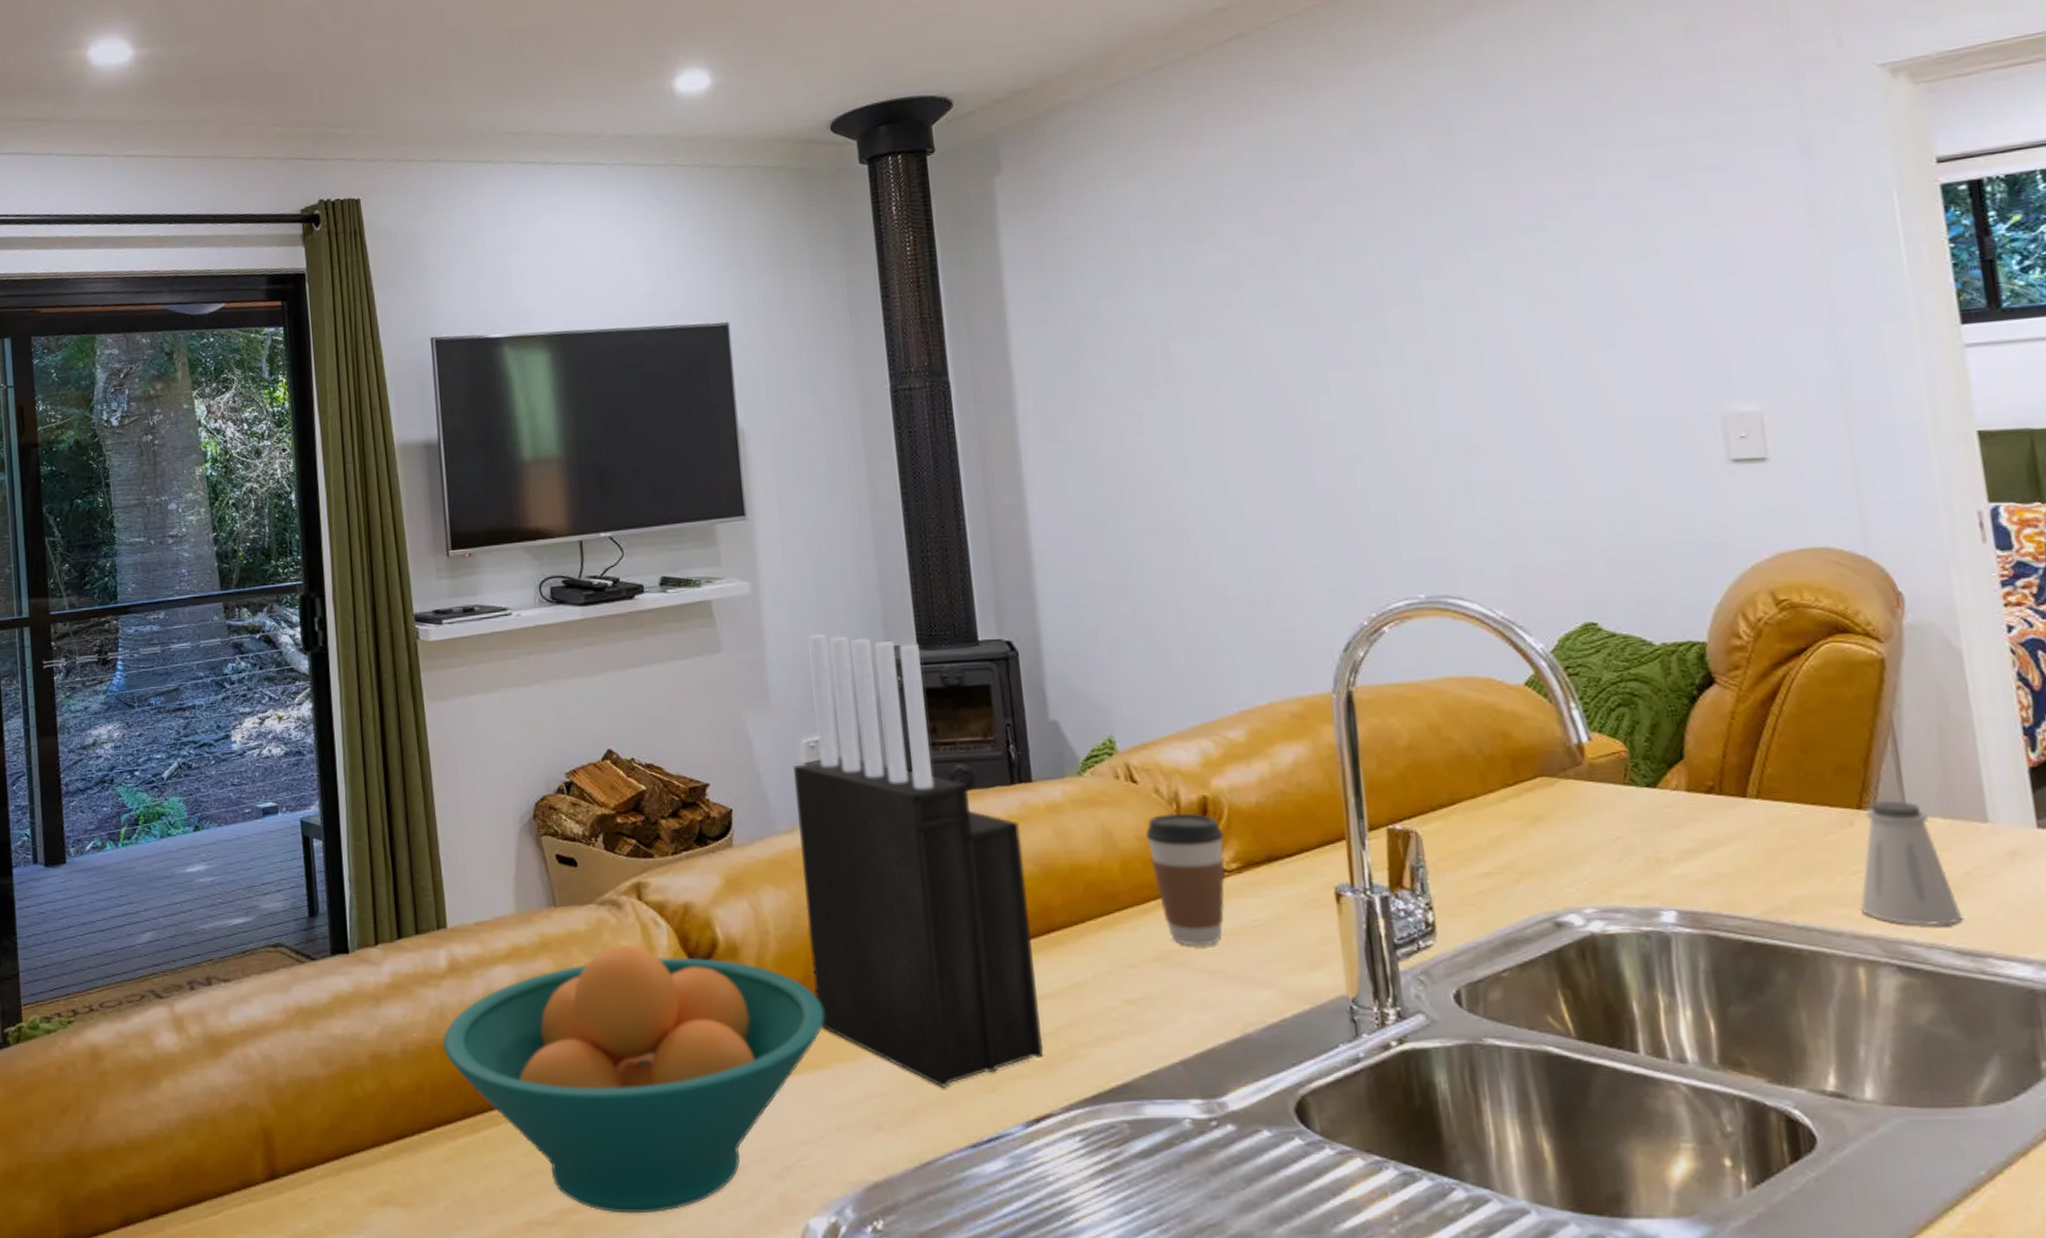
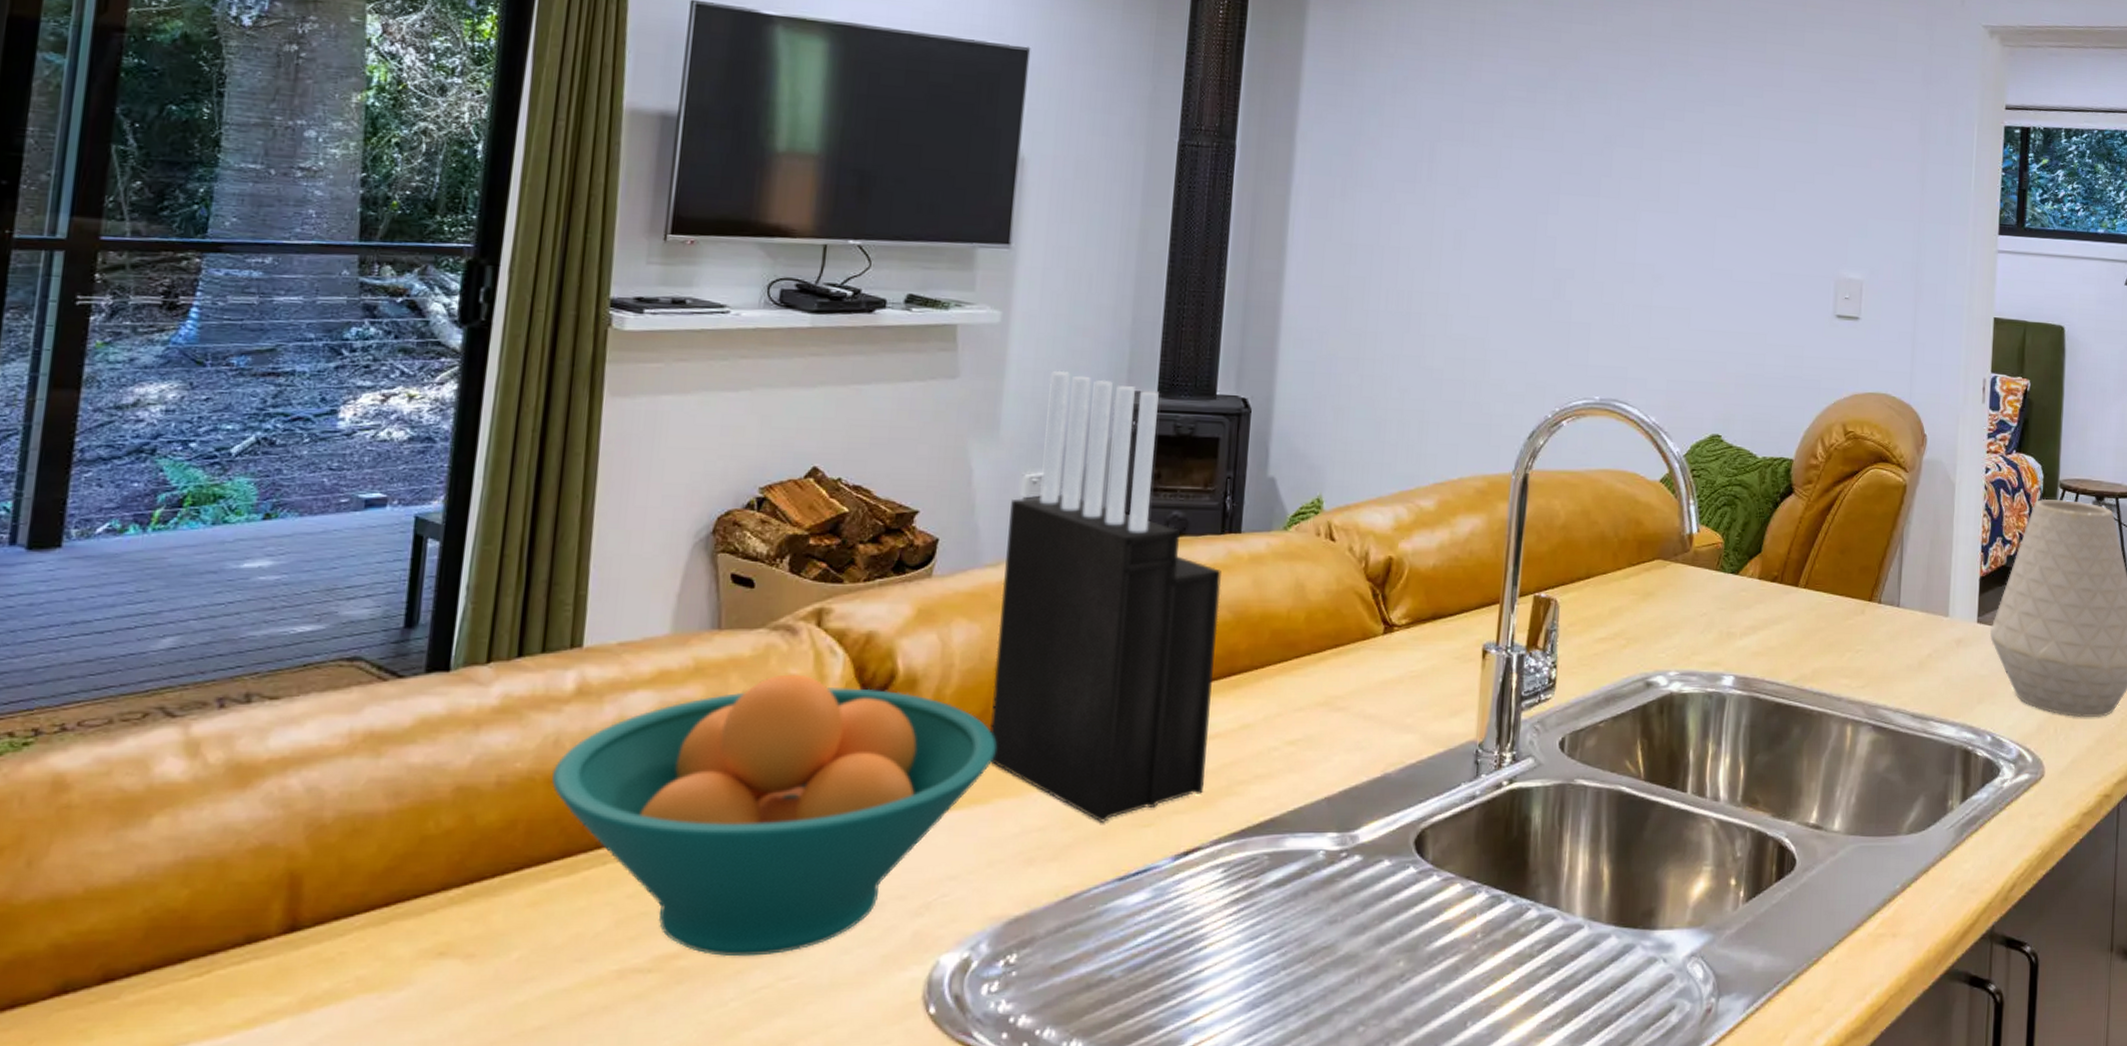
coffee cup: present [1146,812,1225,946] -> none [1334,570,1400,693]
saltshaker: present [1860,800,1963,925] -> none [1857,595,1920,694]

